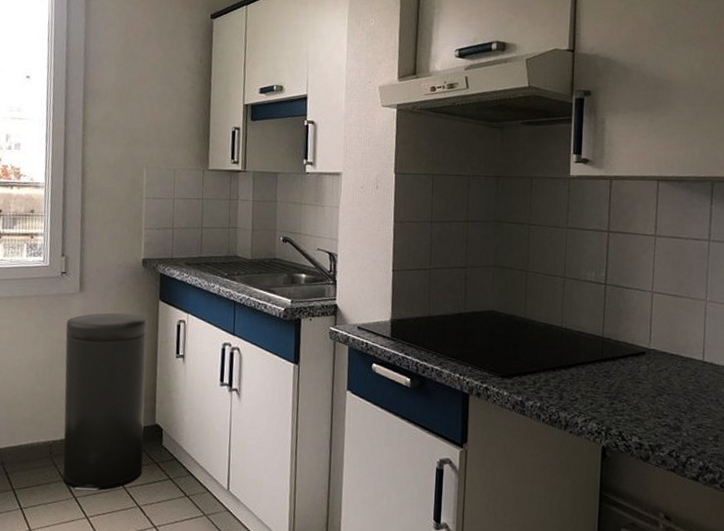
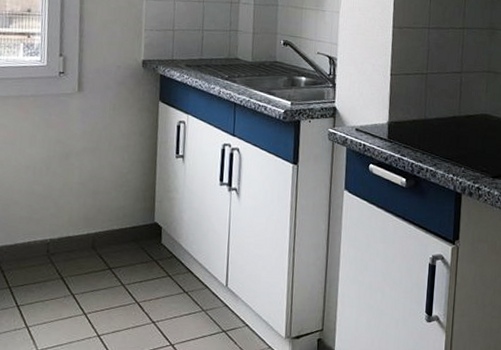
pedal bin: present [62,312,147,492] -> none [60,113,147,289]

